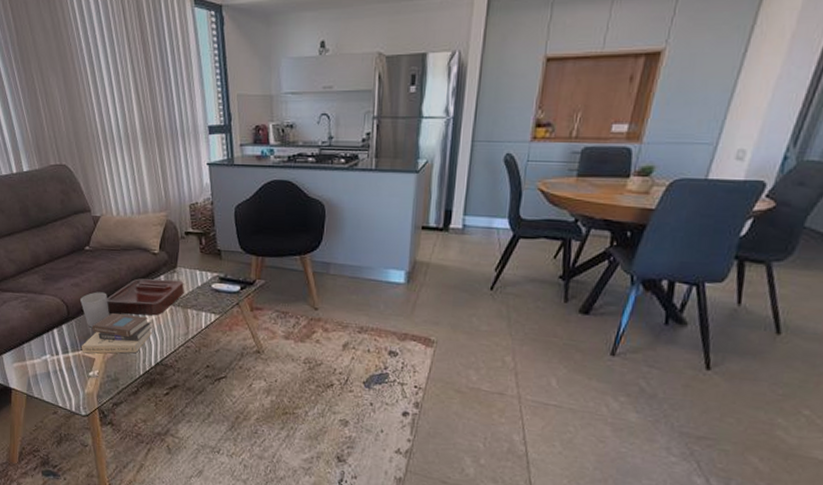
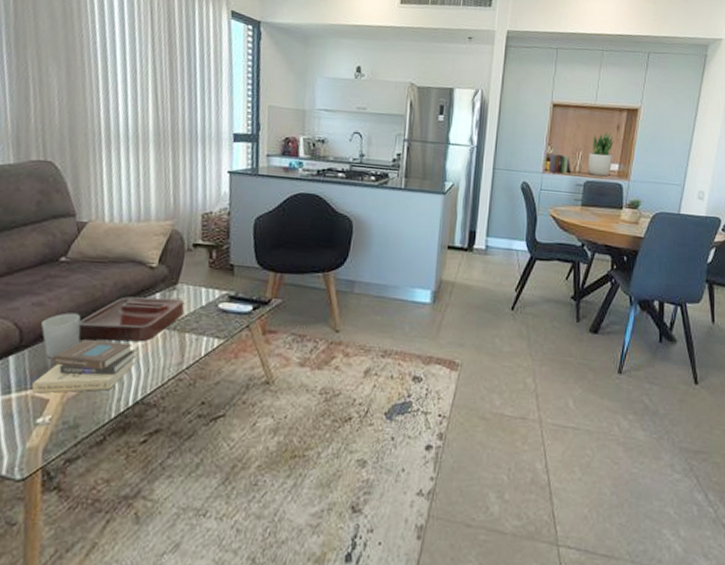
books: none [537,117,566,142] -> present [548,152,571,175]
planter: none [587,86,624,140] -> present [588,132,614,177]

